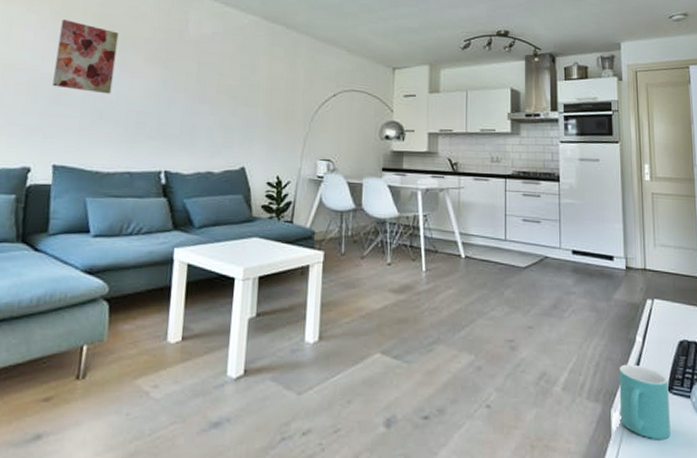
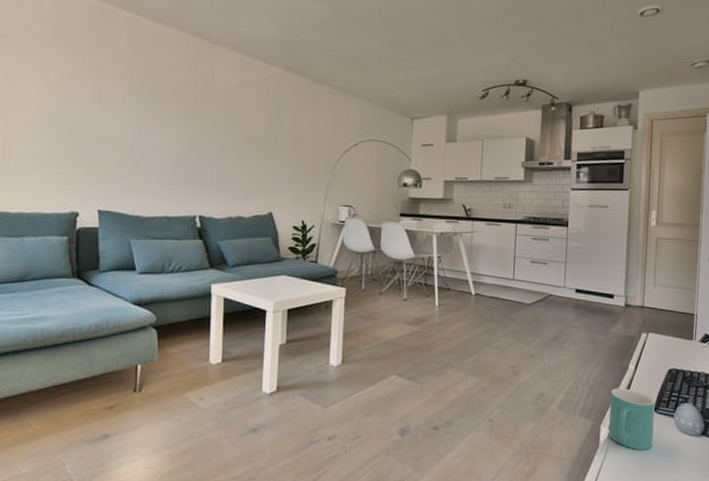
wall art: present [52,19,119,94] -> none [91,72,149,145]

